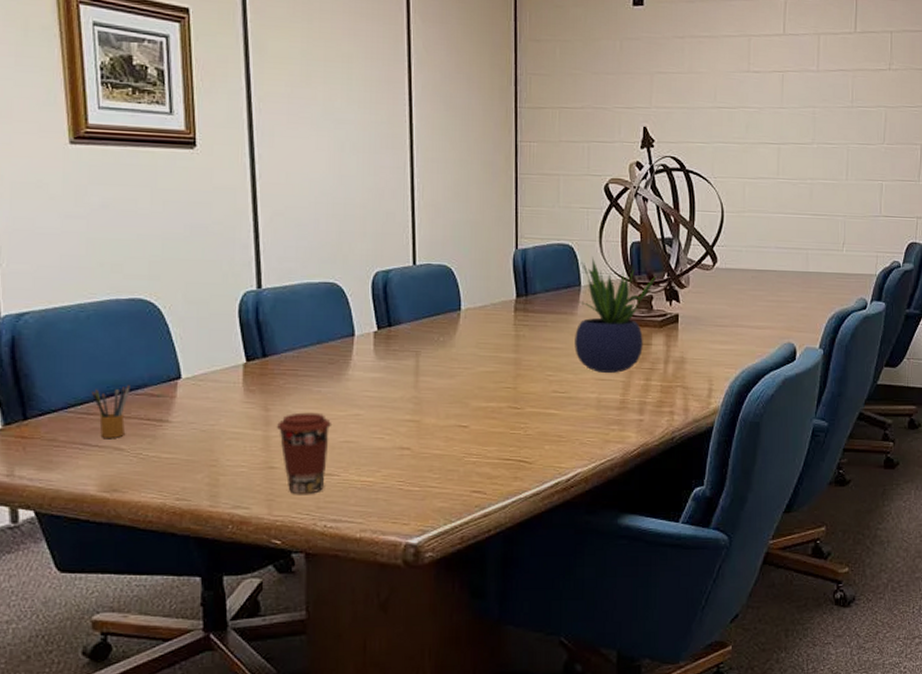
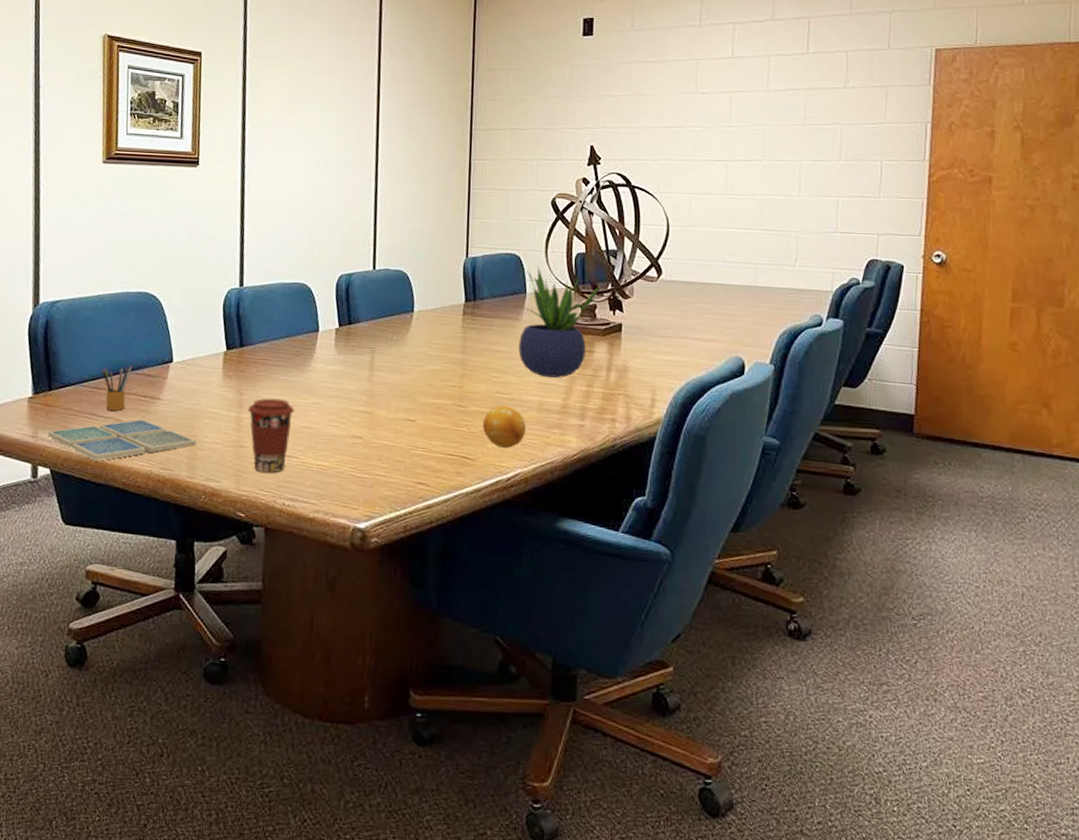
drink coaster: none [26,446,218,497] -> present [47,419,197,461]
fruit: none [539,404,584,448] -> present [482,405,526,448]

